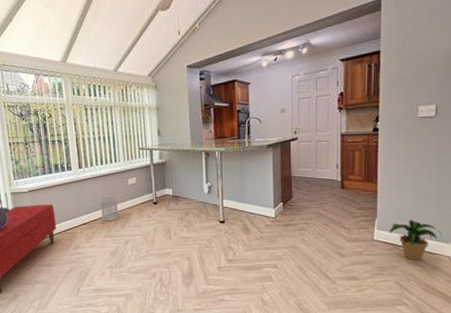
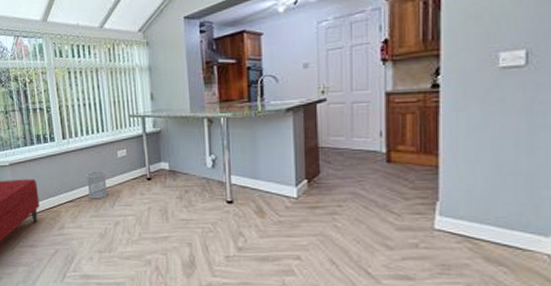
potted plant: present [389,220,441,261] -> none [456,204,537,259]

